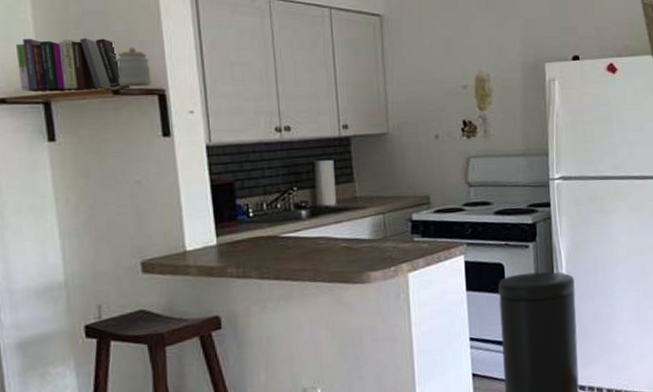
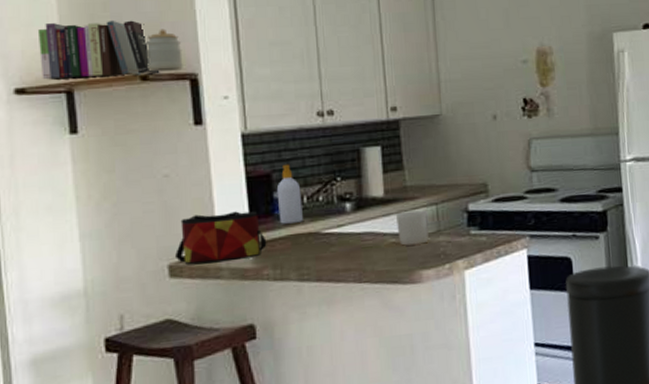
bag: none [146,215,231,263] -> present [174,211,267,265]
soap bottle: none [238,174,263,228] -> present [276,164,303,224]
mug: none [347,218,377,250] -> present [396,210,429,246]

